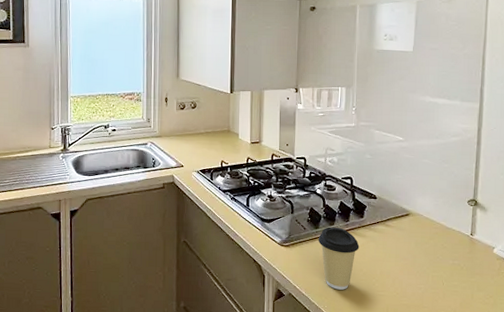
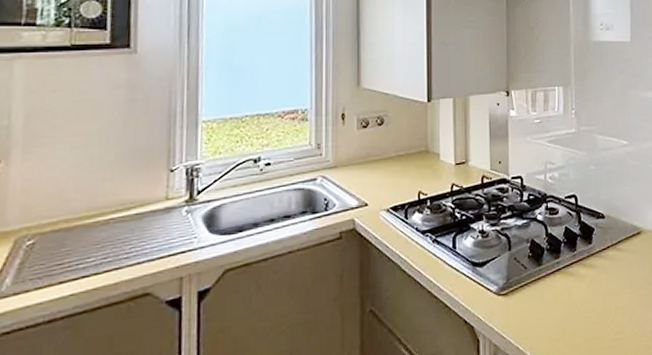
coffee cup: present [318,227,360,290] -> none [542,260,590,342]

